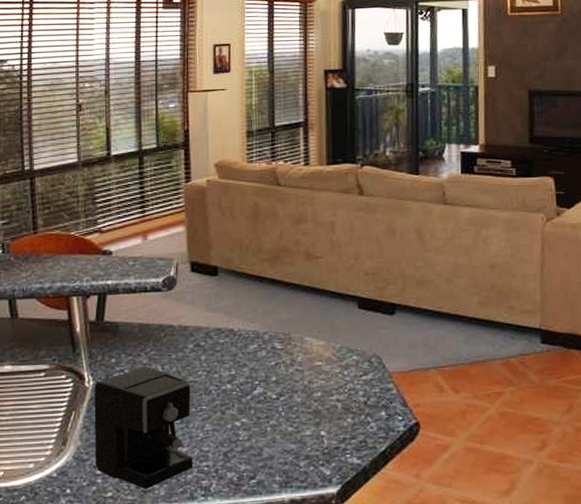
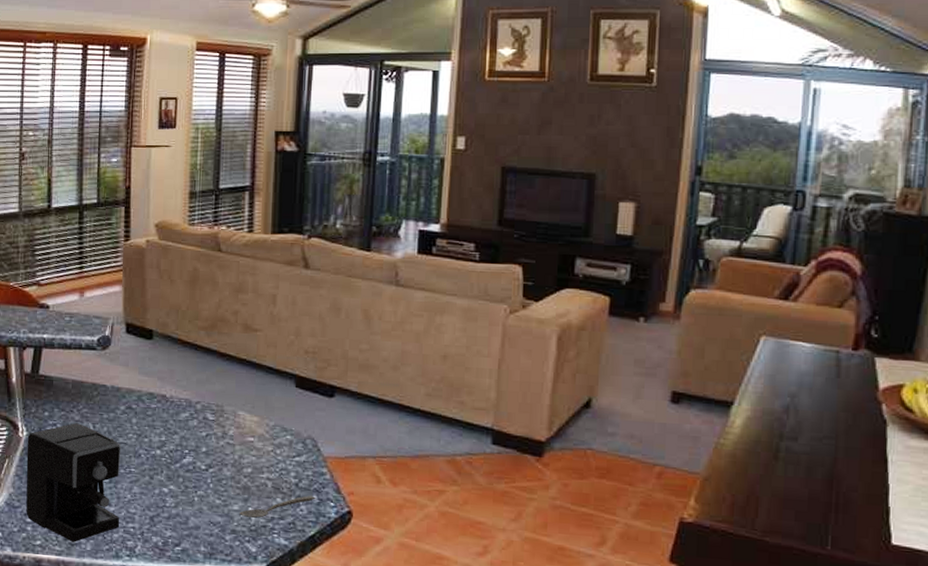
spoon: none [312,412,385,441] -> present [240,496,316,518]

